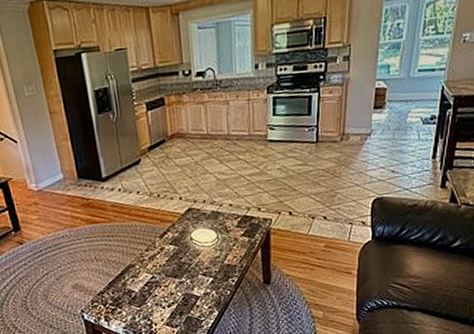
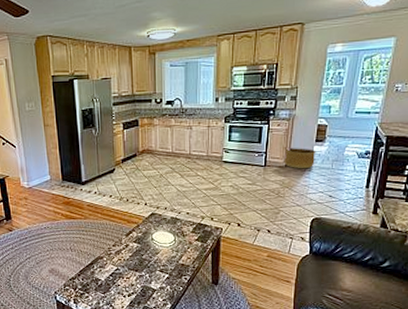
basket: none [338,117,375,143] -> present [284,147,316,169]

